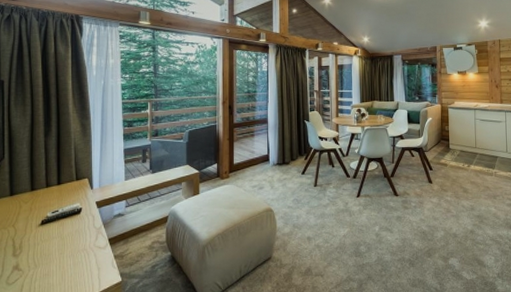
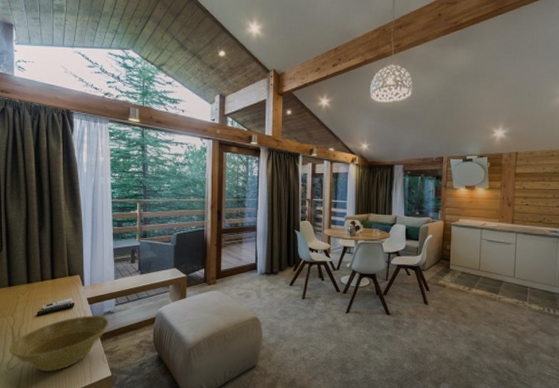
planter bowl: none [10,219,120,283] -> present [9,315,110,372]

